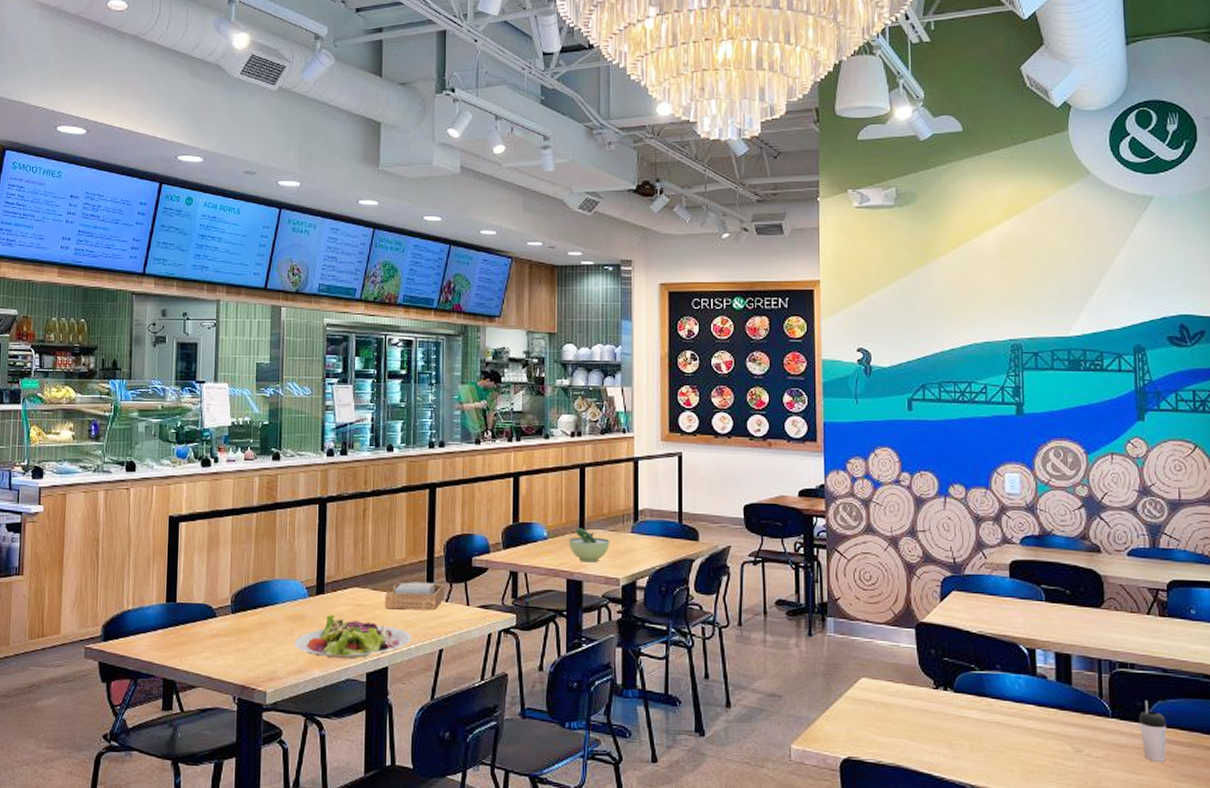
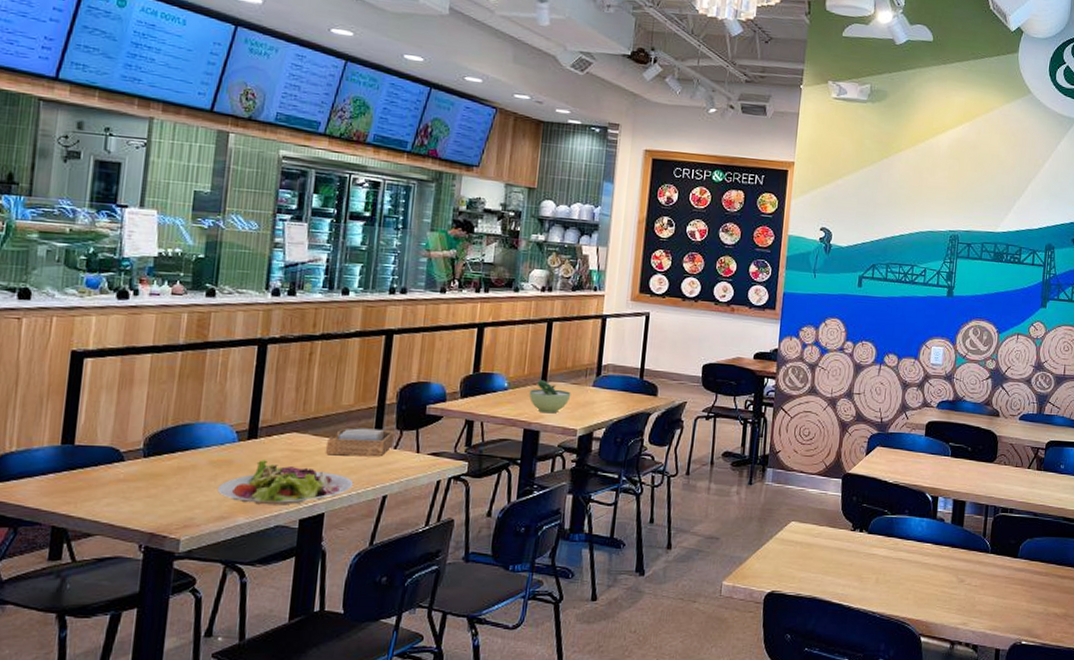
beverage cup: present [1139,700,1167,762] -> none [1010,539,1032,589]

